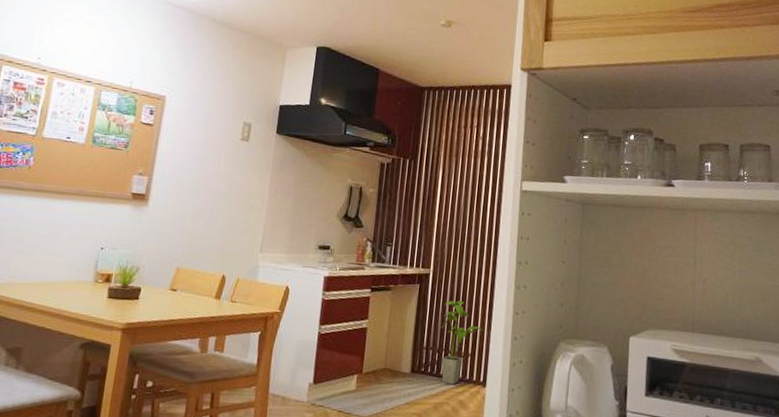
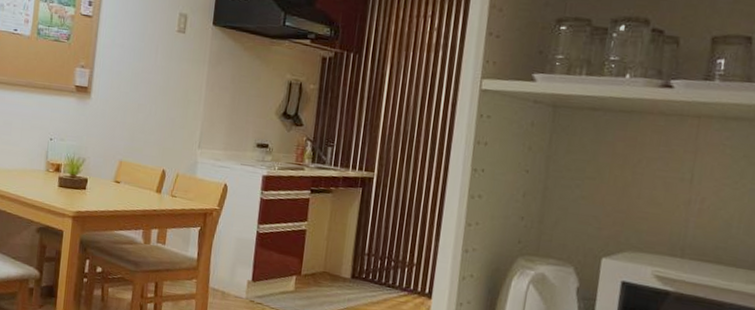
house plant: present [440,300,484,385] -> none [383,206,431,294]

